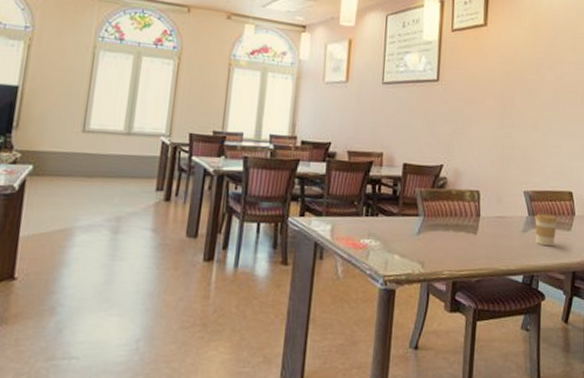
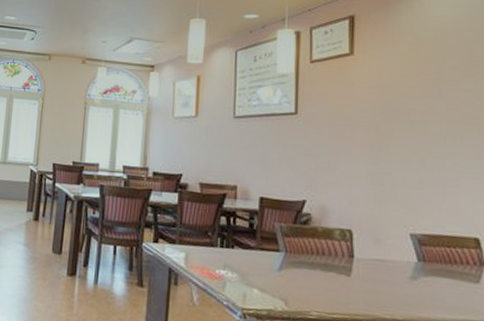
coffee cup: present [534,213,558,247] -> none [426,259,460,300]

